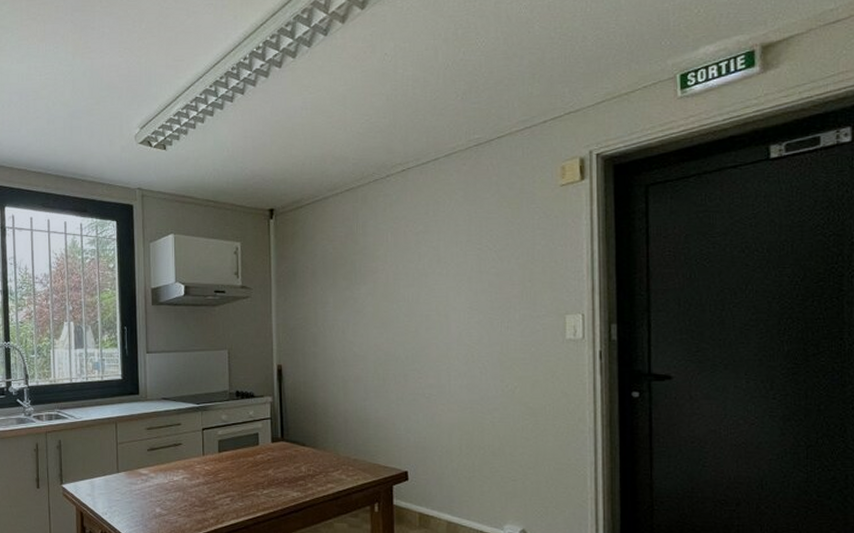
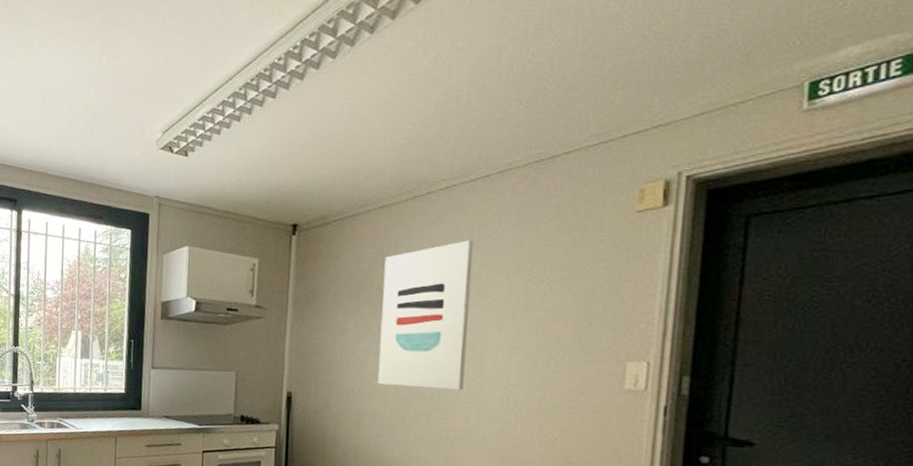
wall art: none [355,216,433,352] -> present [377,240,474,391]

